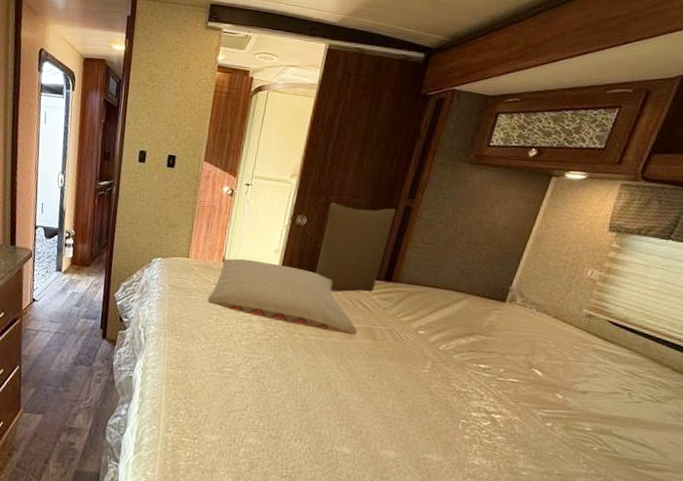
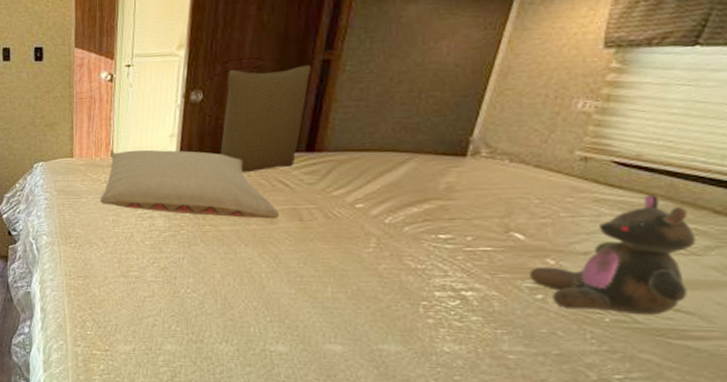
stuffed bear: none [543,350,660,449] -> present [530,195,697,316]

